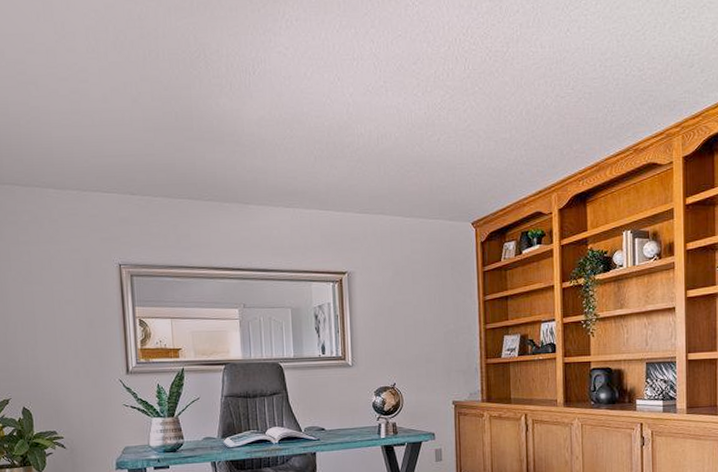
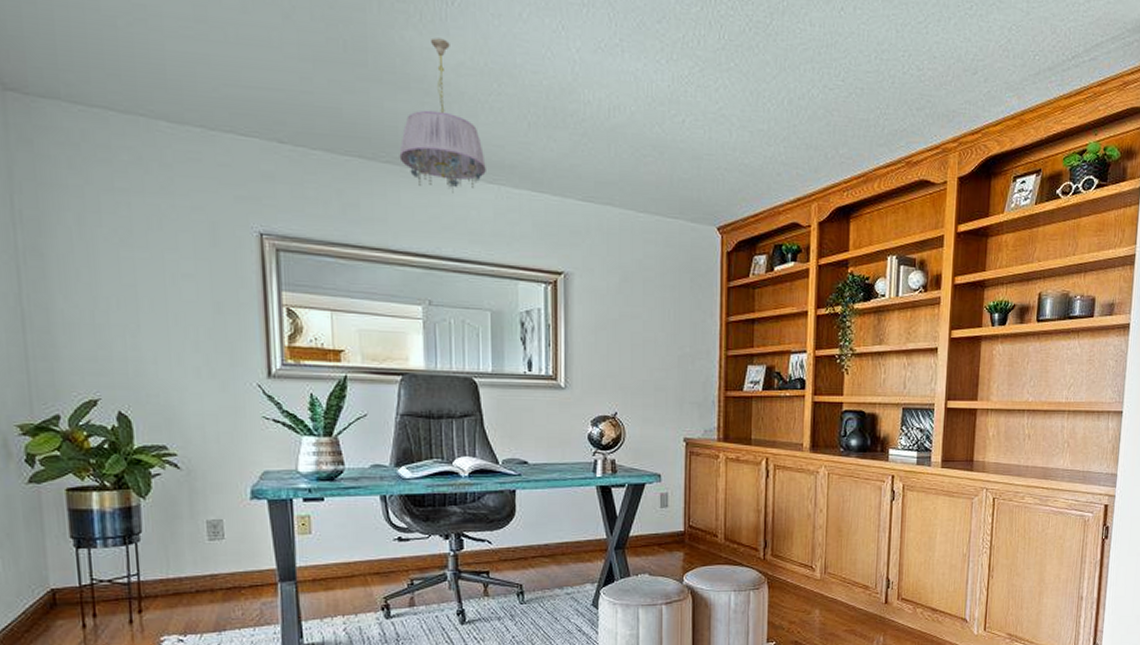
ceiling light fixture: none [218,101,284,218] -> present [399,37,486,193]

